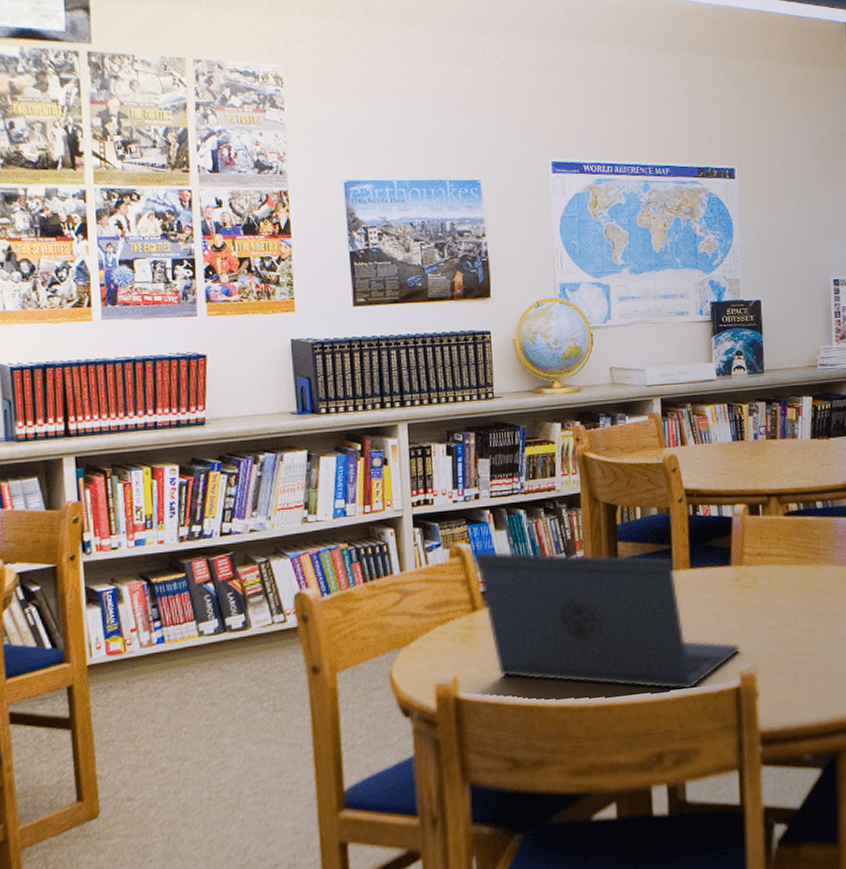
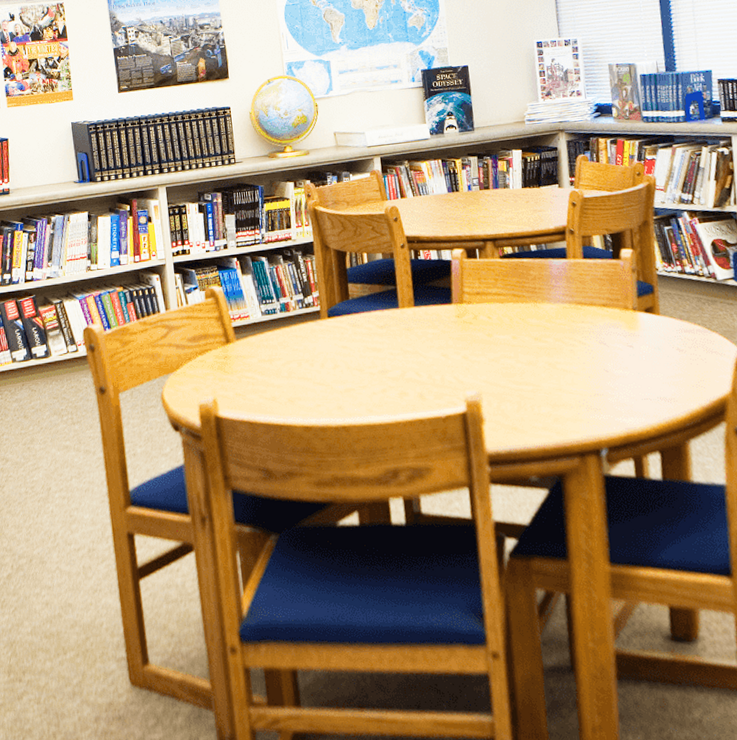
laptop: present [474,550,740,690] -> none [226,292,464,414]

